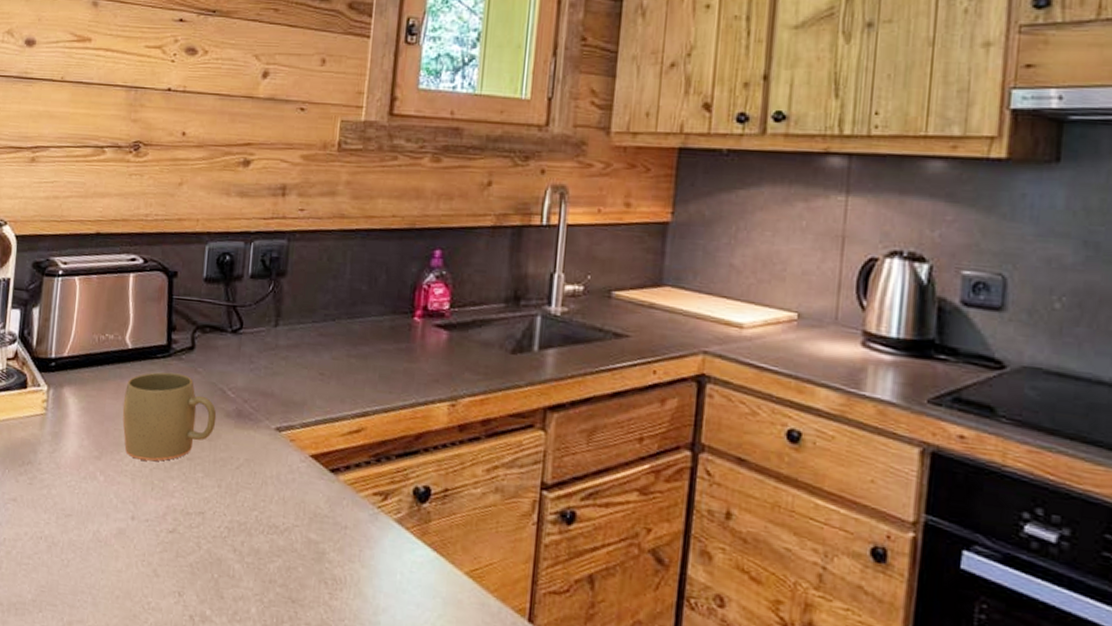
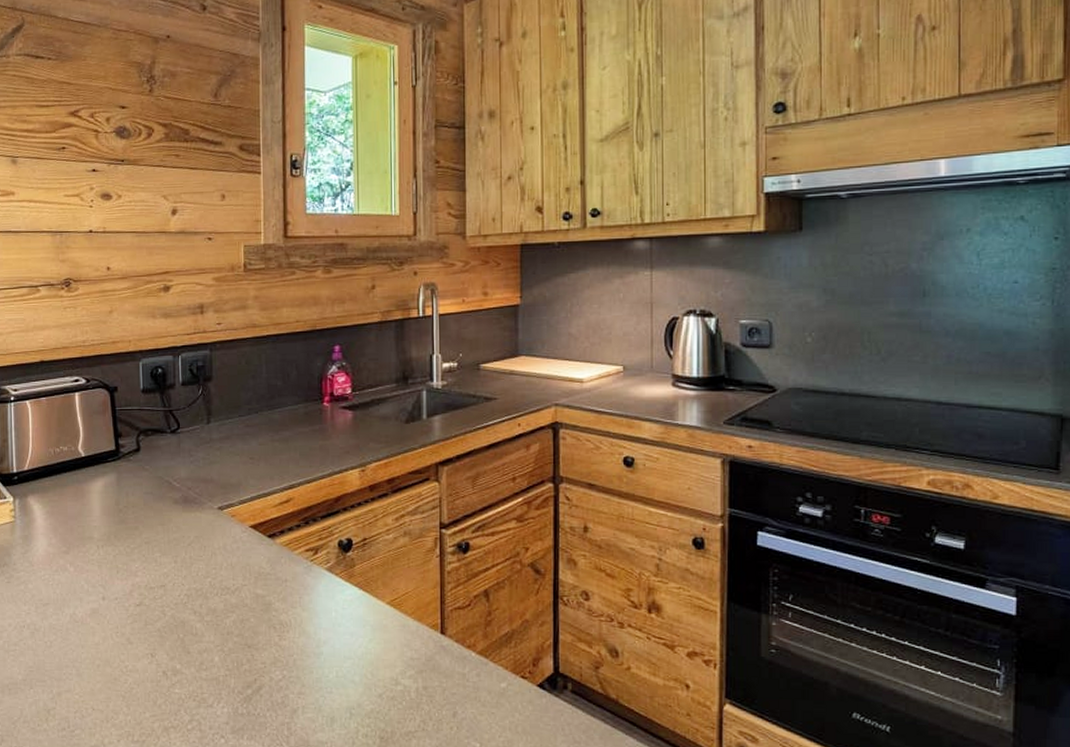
mug: present [122,371,217,462] -> none [83,472,166,549]

